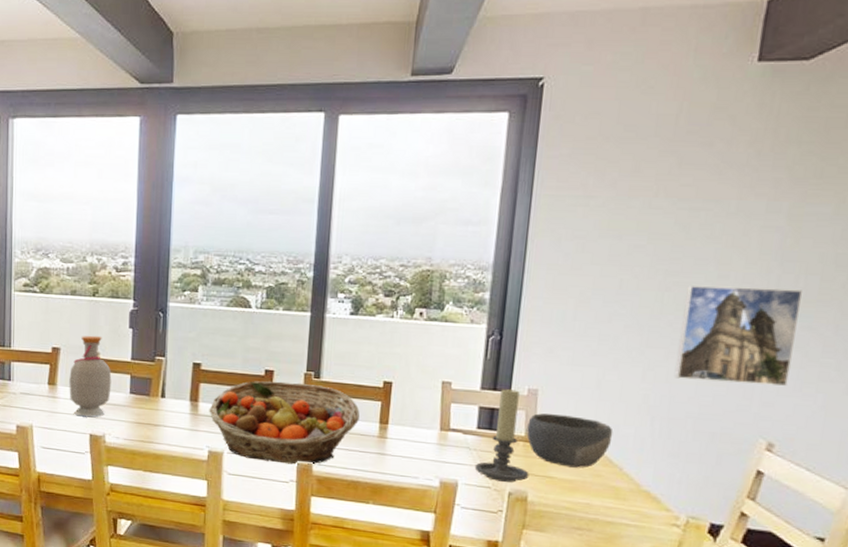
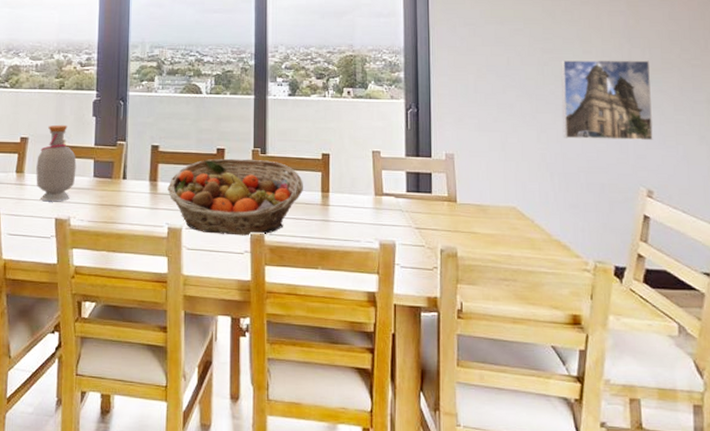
candle holder: present [474,388,529,482] -> none [408,154,456,240]
bowl: present [526,413,613,468] -> none [449,175,521,223]

